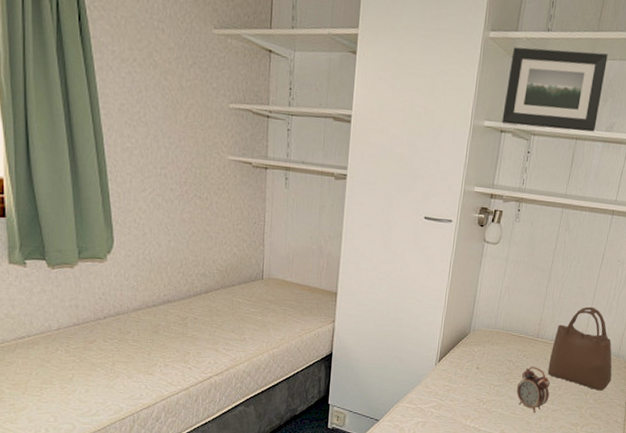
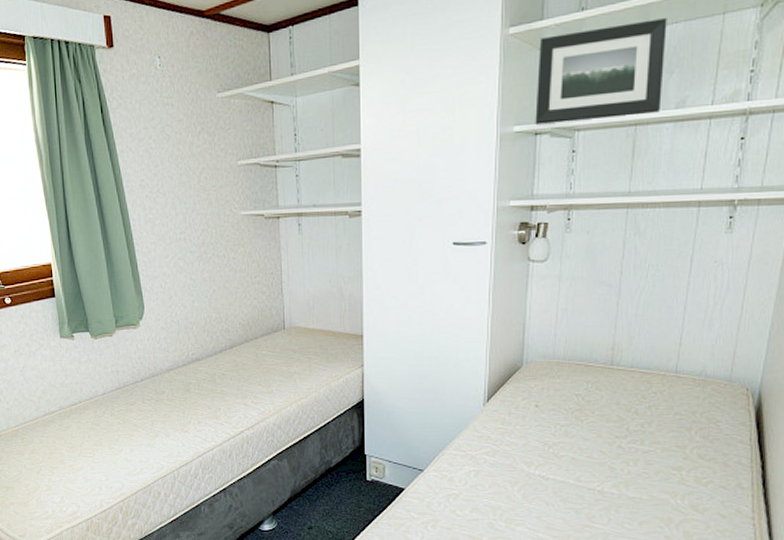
alarm clock: present [517,366,551,413] -> none [591,400,637,456]
handbag: present [547,306,612,391] -> none [631,321,725,425]

